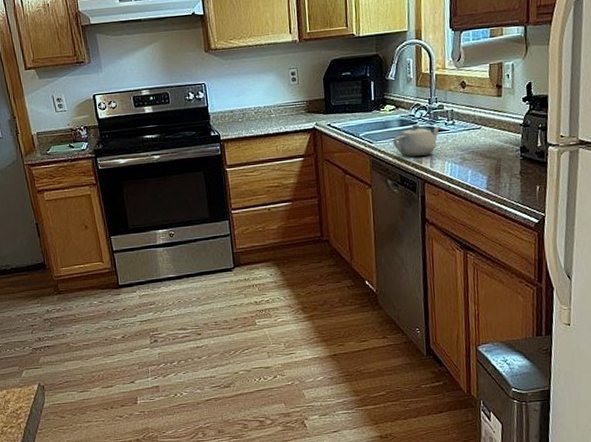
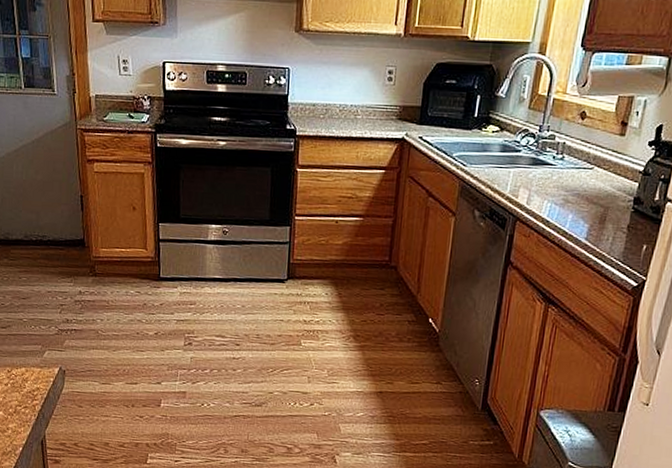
teapot: present [392,124,441,157] -> none [488,152,547,190]

